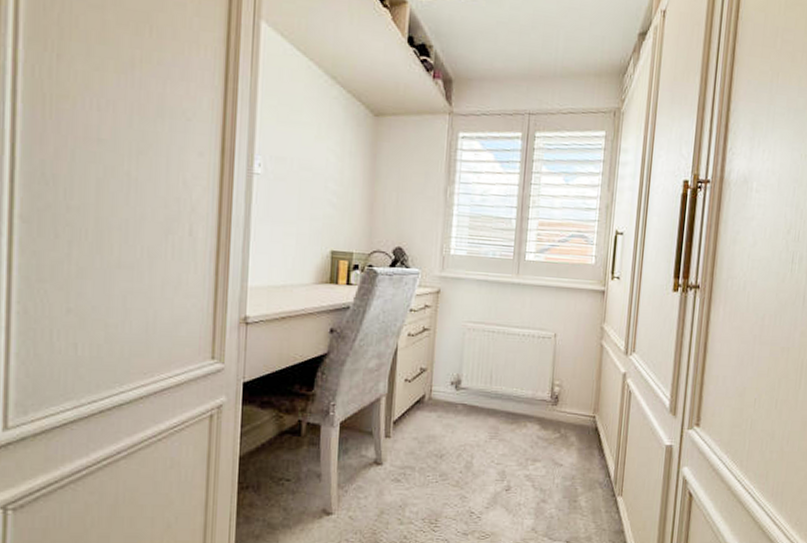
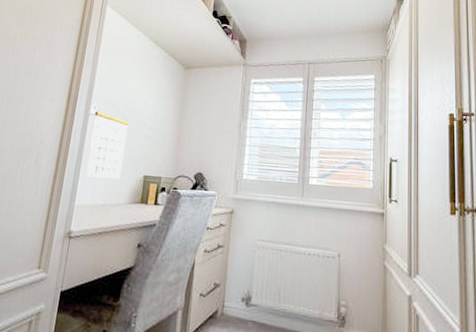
calendar: none [258,160,307,256] -> present [86,103,129,180]

